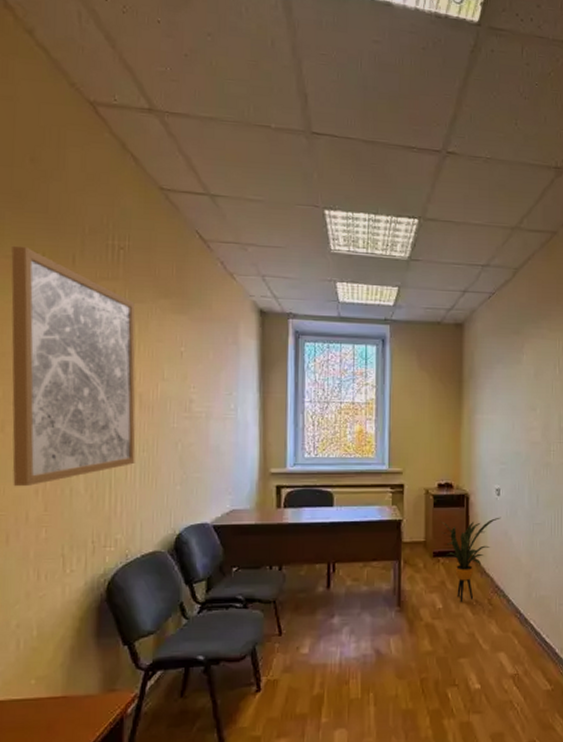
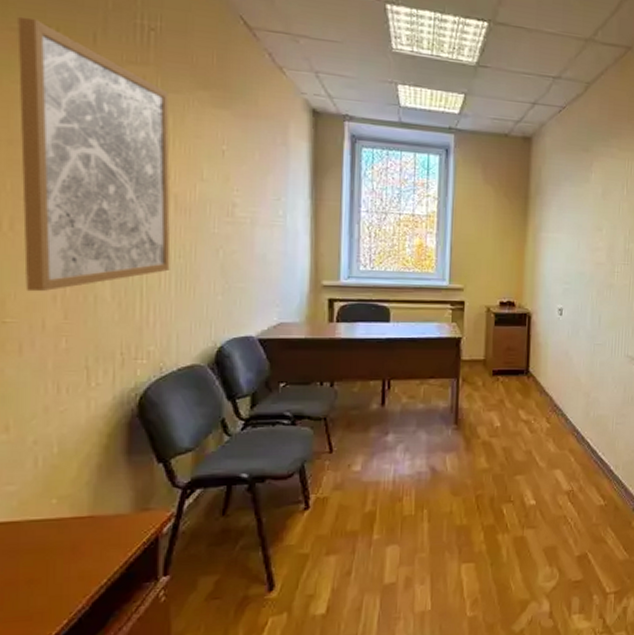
house plant: present [441,517,501,602] -> none [501,336,563,420]

